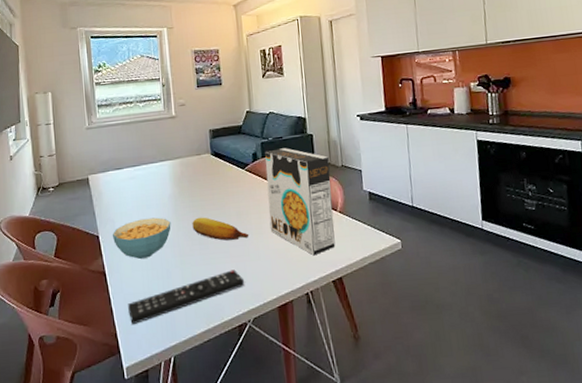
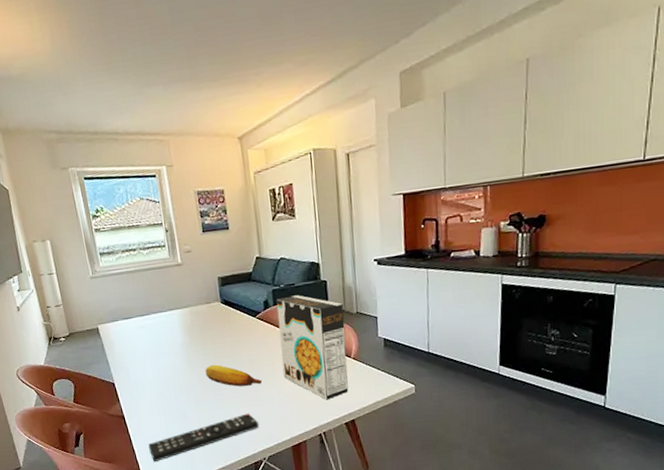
cereal bowl: present [113,217,171,259] -> none [128,365,185,404]

